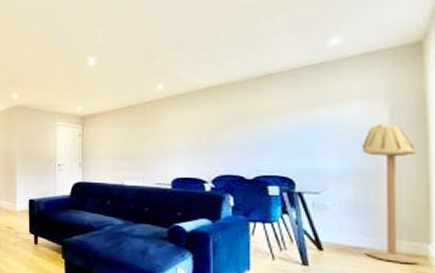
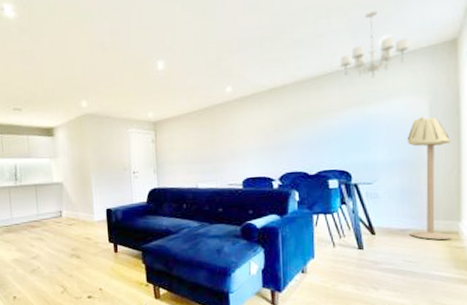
chandelier: none [283,10,364,81] -> present [340,10,409,79]

